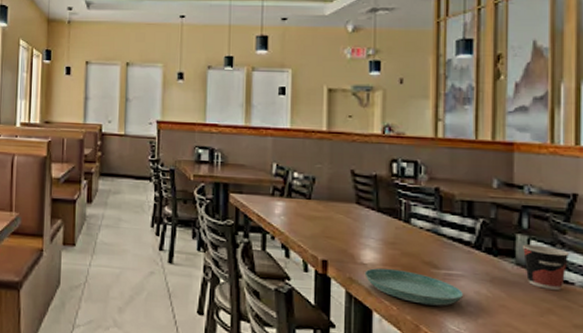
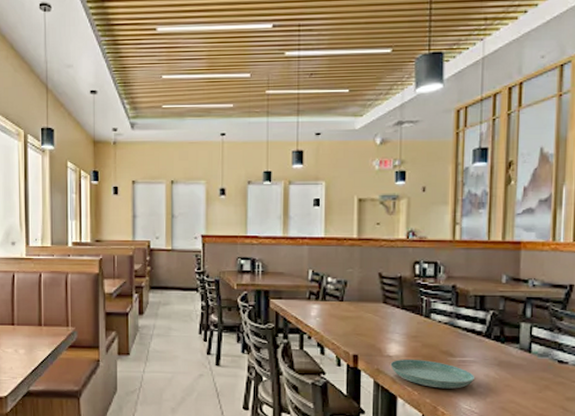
cup: present [522,244,570,290] -> none [525,331,565,369]

